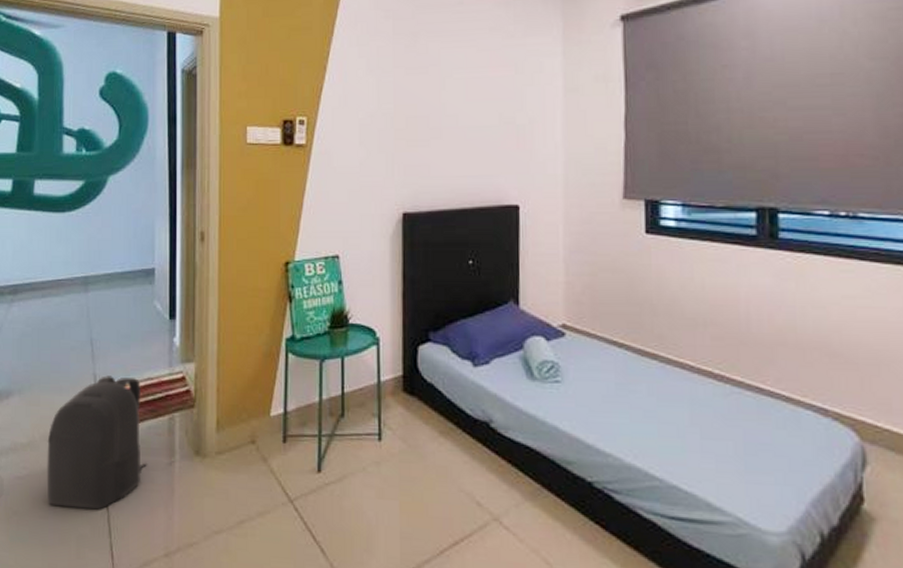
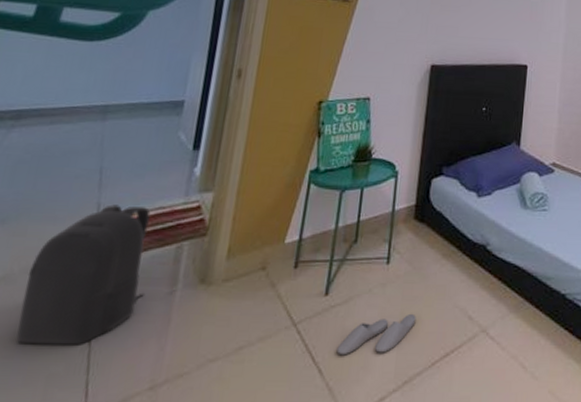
slippers: none [337,495,418,537] -> present [336,313,416,356]

